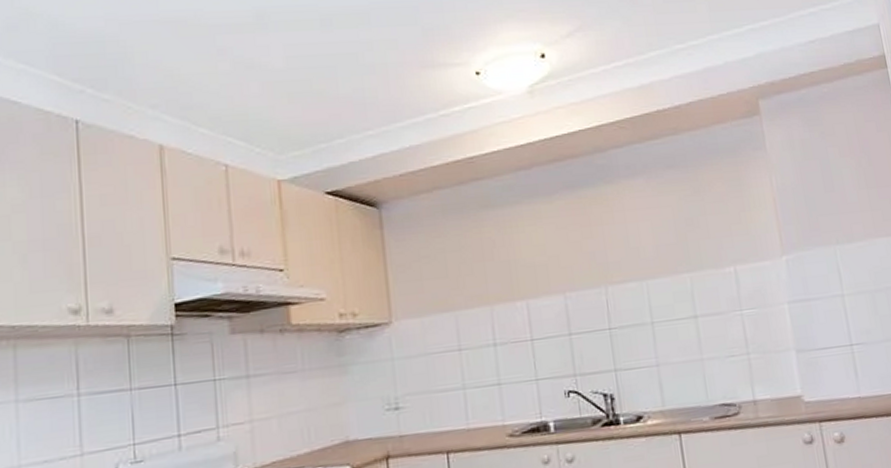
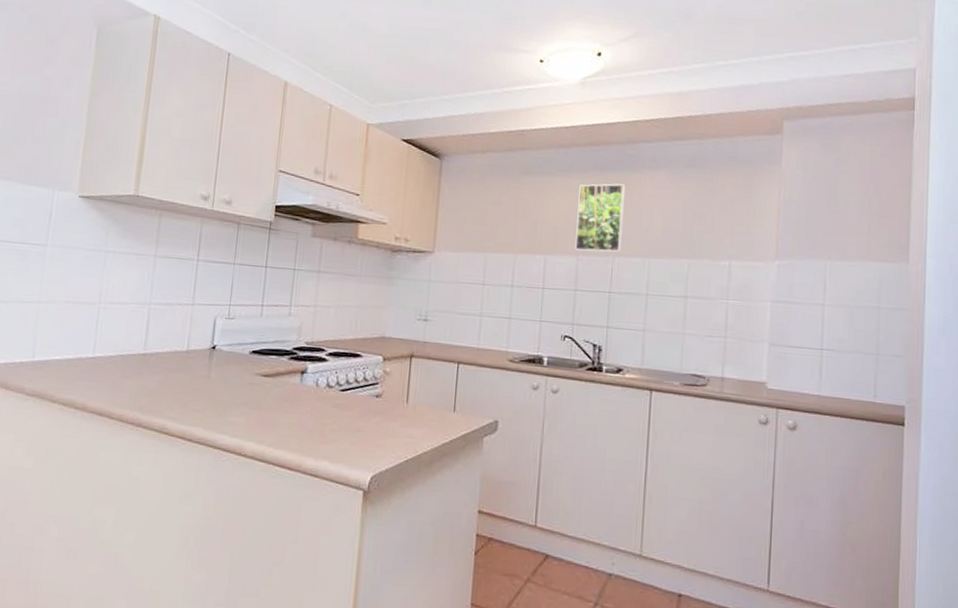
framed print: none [550,200,614,288] -> present [575,183,626,253]

